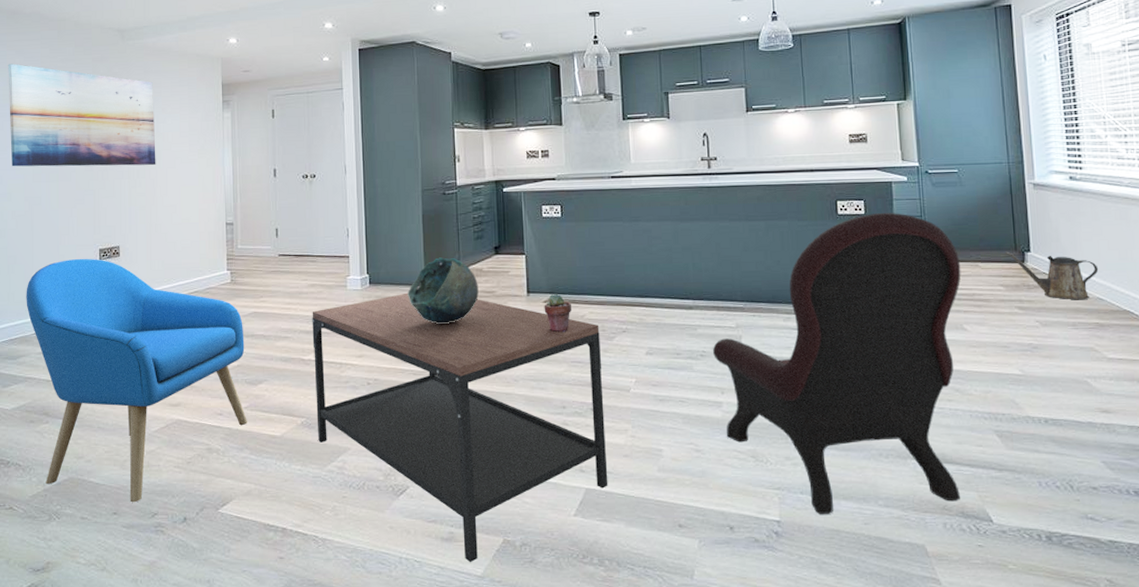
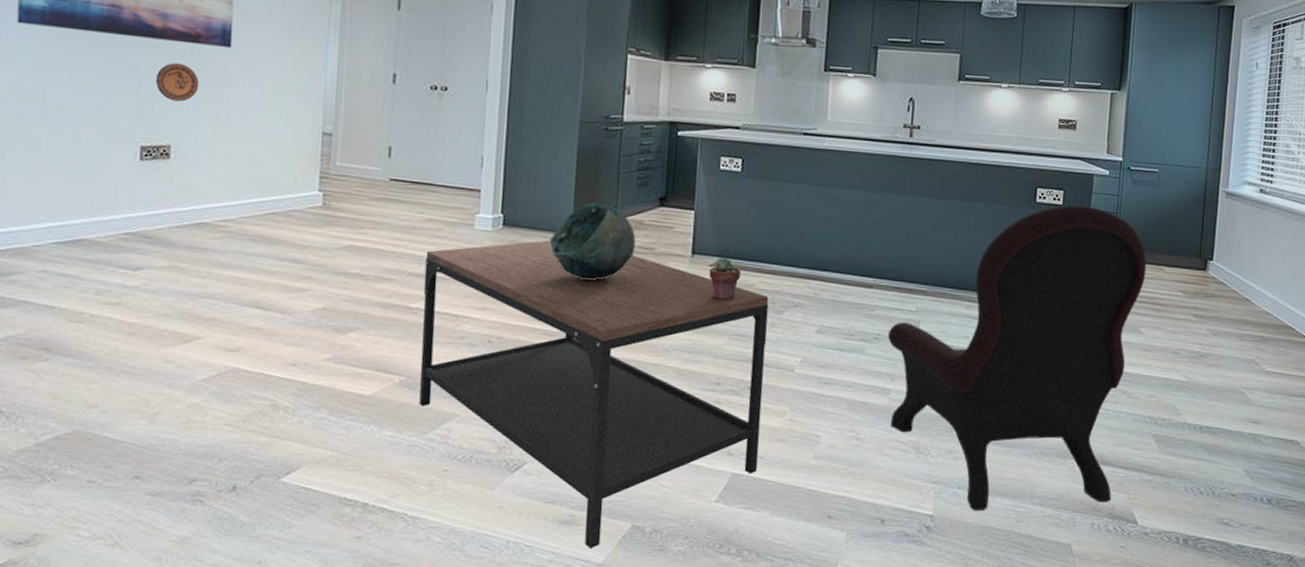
armchair: present [26,258,247,503] -> none [26,155,334,466]
decorative plate: none [105,182,136,211] -> present [155,63,200,102]
watering can: present [1005,251,1099,300] -> none [1189,257,1271,313]

